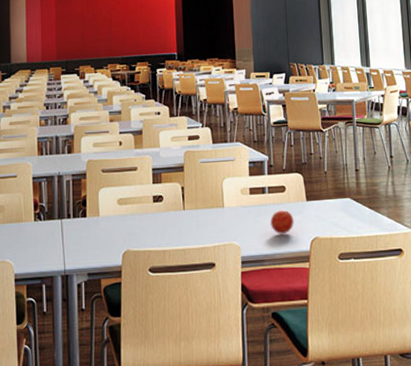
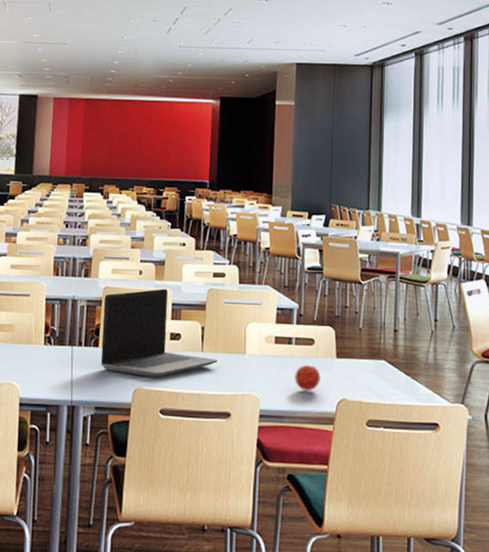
laptop computer: none [88,156,199,240] -> present [100,289,217,378]

